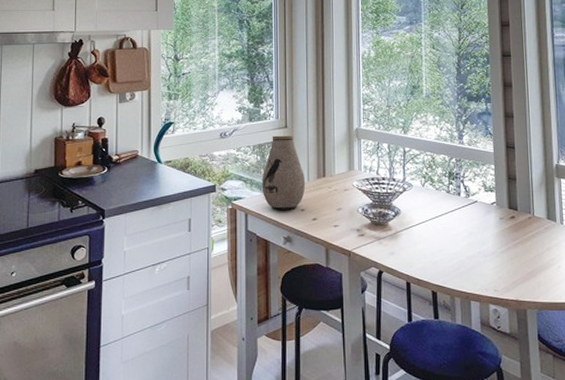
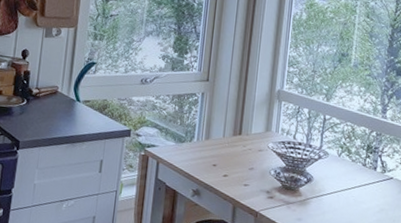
vase: present [261,135,306,210] -> none [176,87,221,164]

